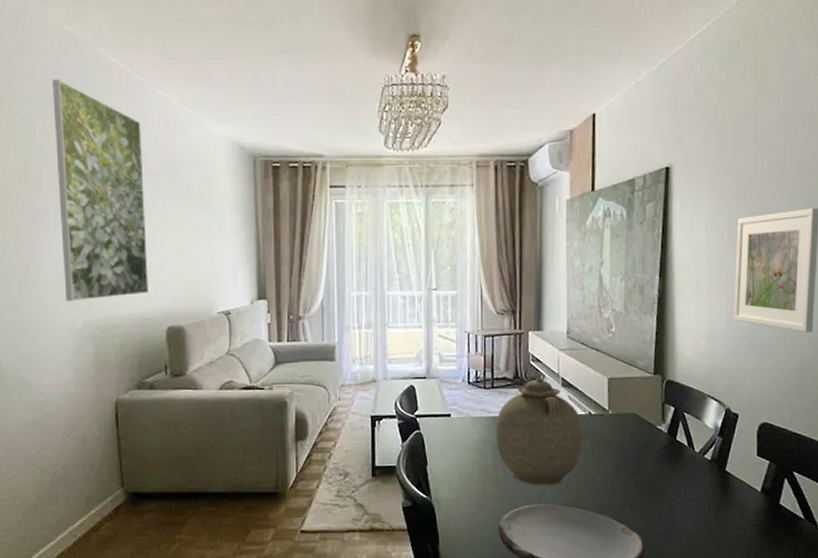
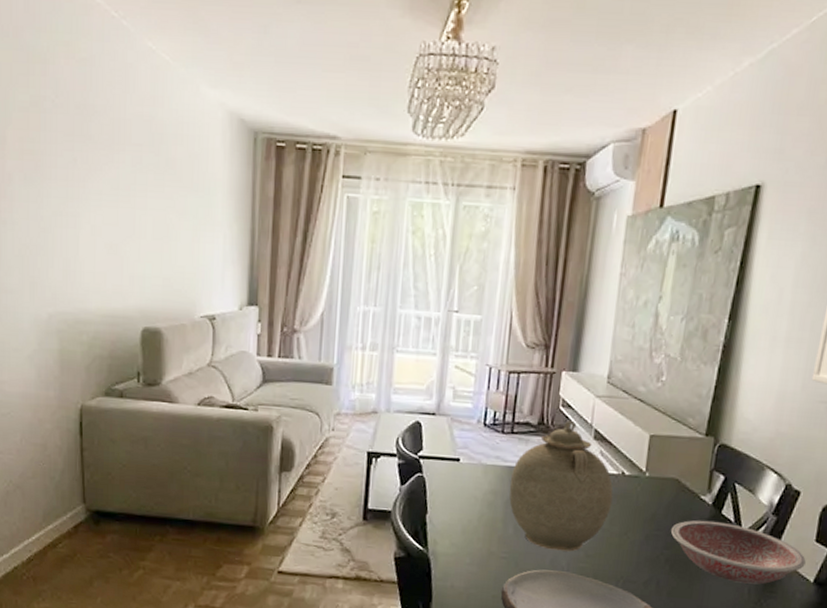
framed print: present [52,79,148,302] -> none [22,18,124,289]
bowl: none [636,447,752,499] -> present [670,520,806,585]

